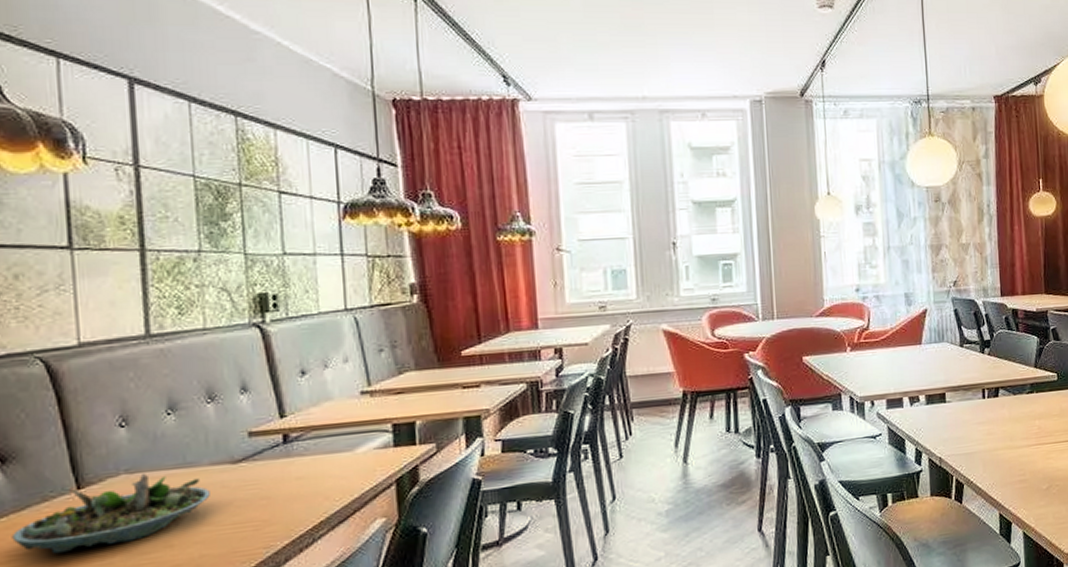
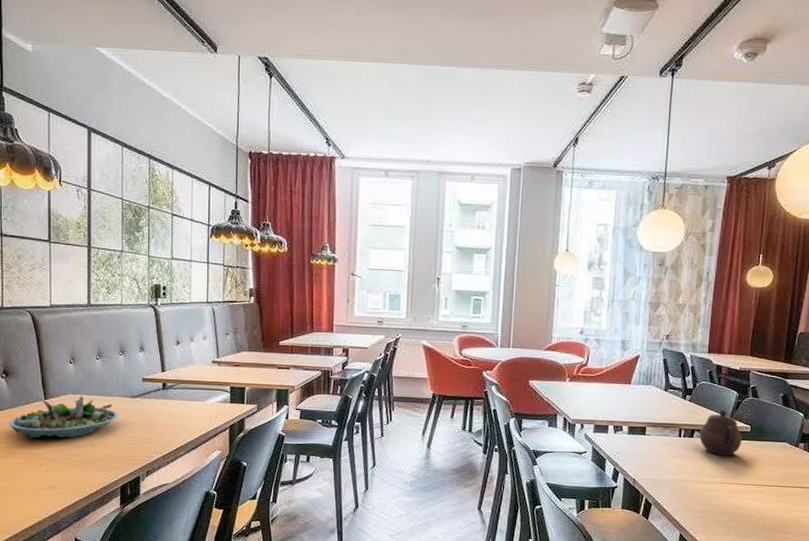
teapot: none [1004,359,1051,413] -> present [699,410,742,456]

